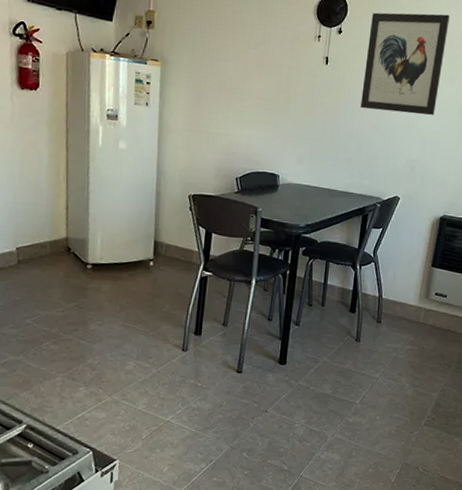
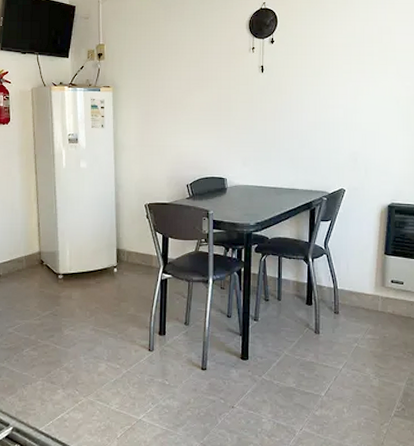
wall art: present [360,12,450,116] -> none [298,13,377,109]

